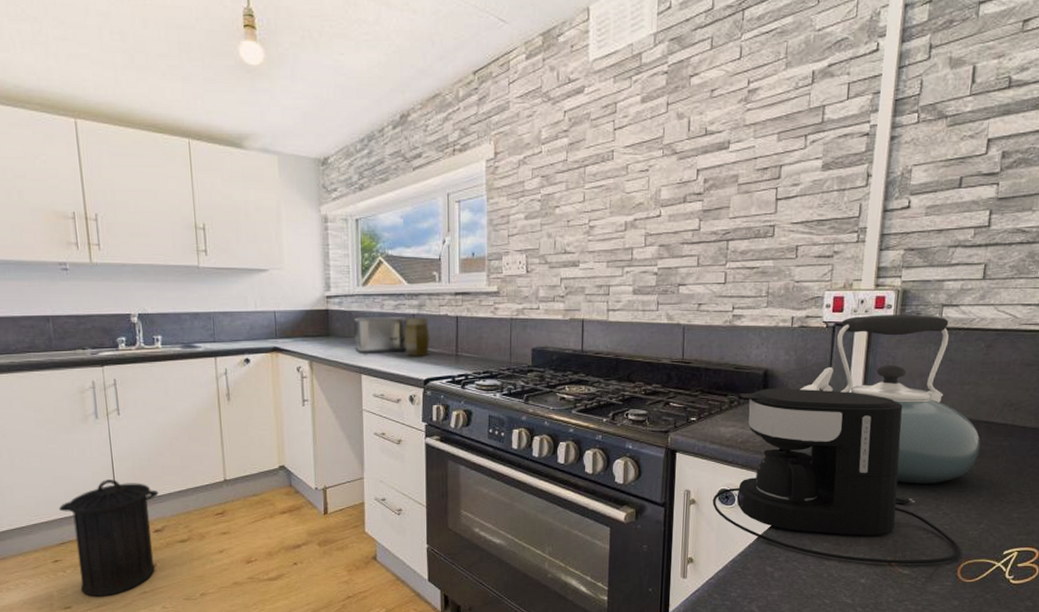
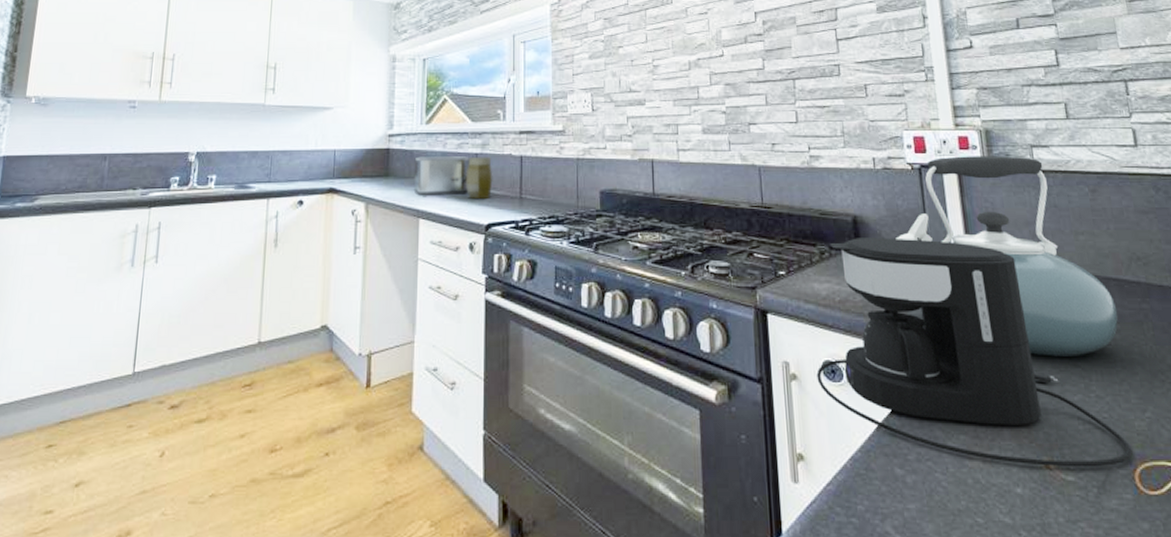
trash can: present [58,479,159,597] -> none [67,340,183,497]

